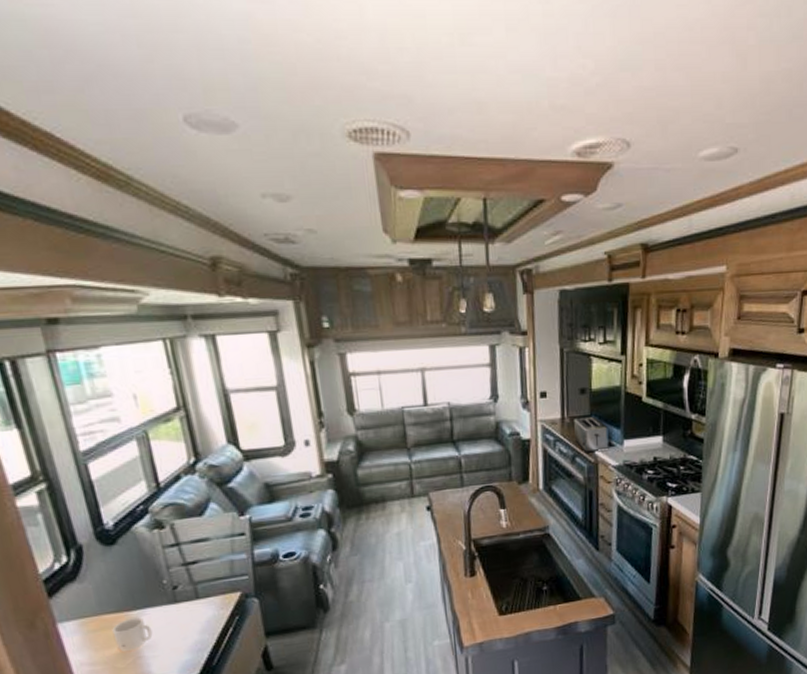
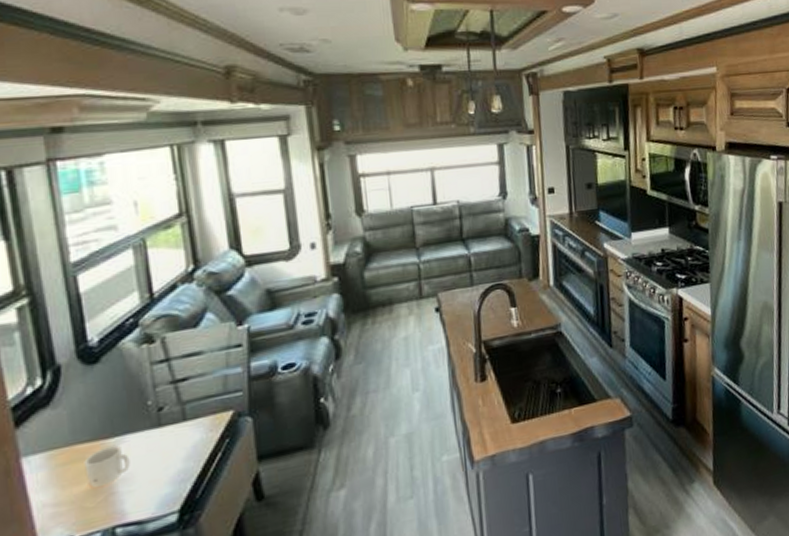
toaster: present [574,416,609,453] -> none [582,210,618,247]

